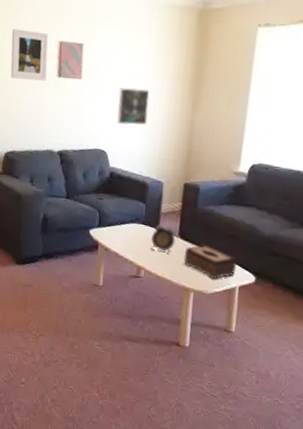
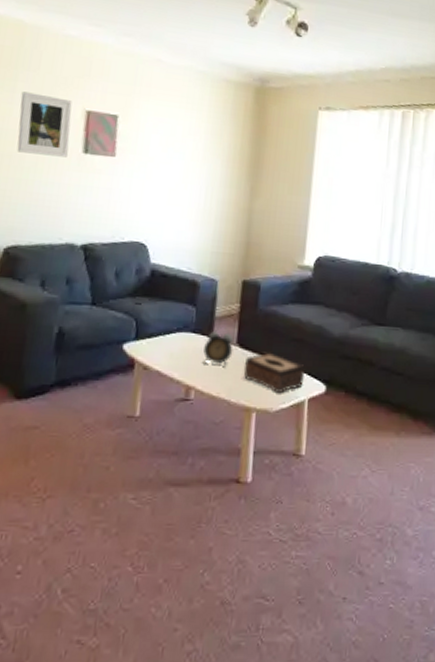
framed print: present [117,87,150,125] -> none [160,168,201,213]

